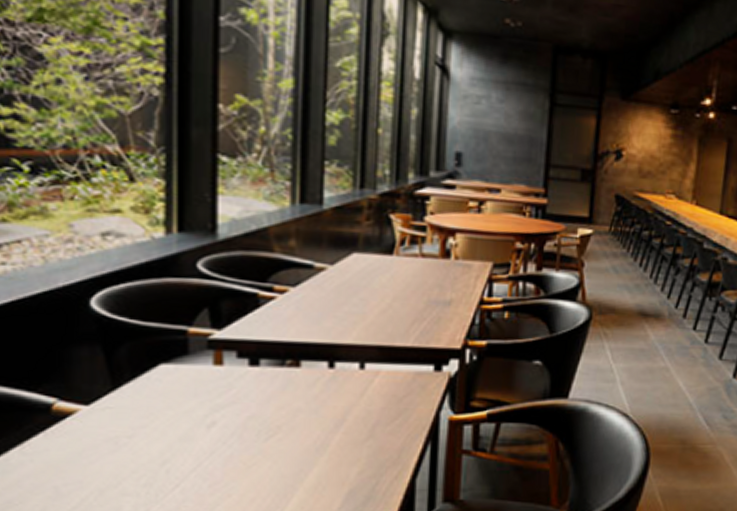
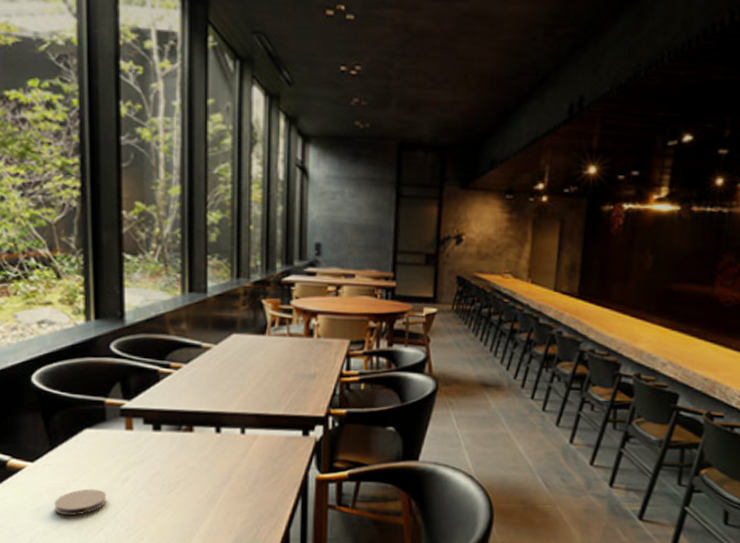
coaster: none [114,436,186,469] -> present [53,488,107,515]

